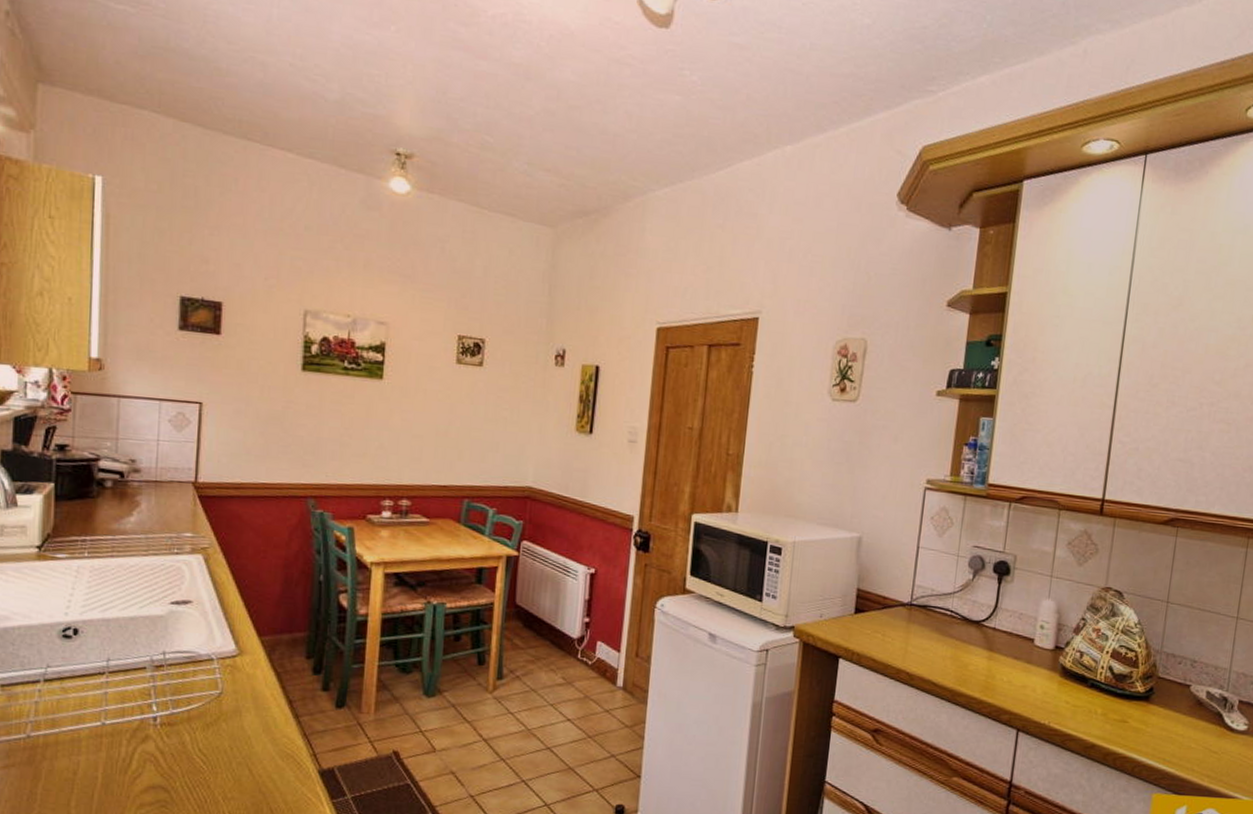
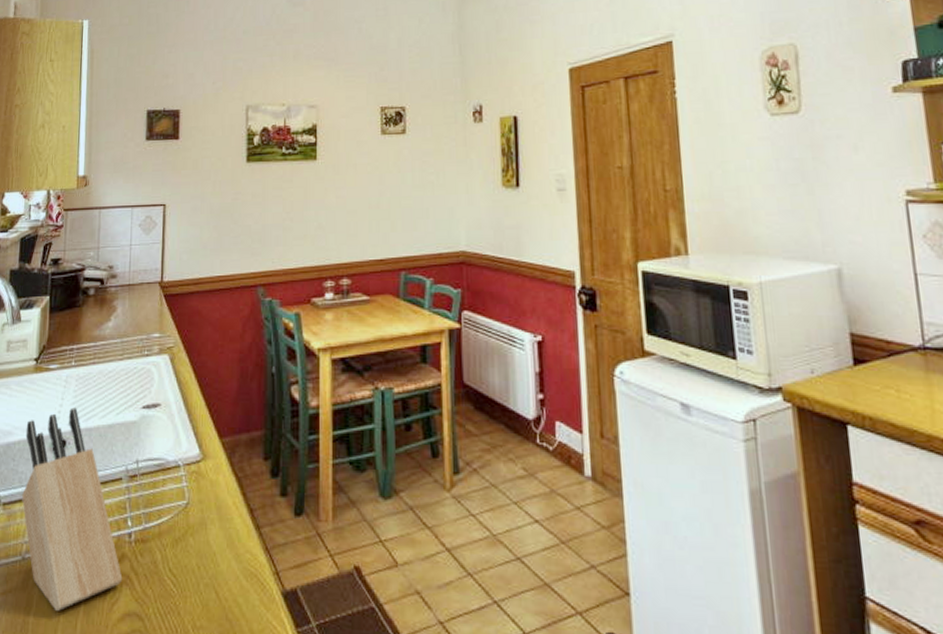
knife block: none [24,598,146,785] -> present [21,407,123,612]

